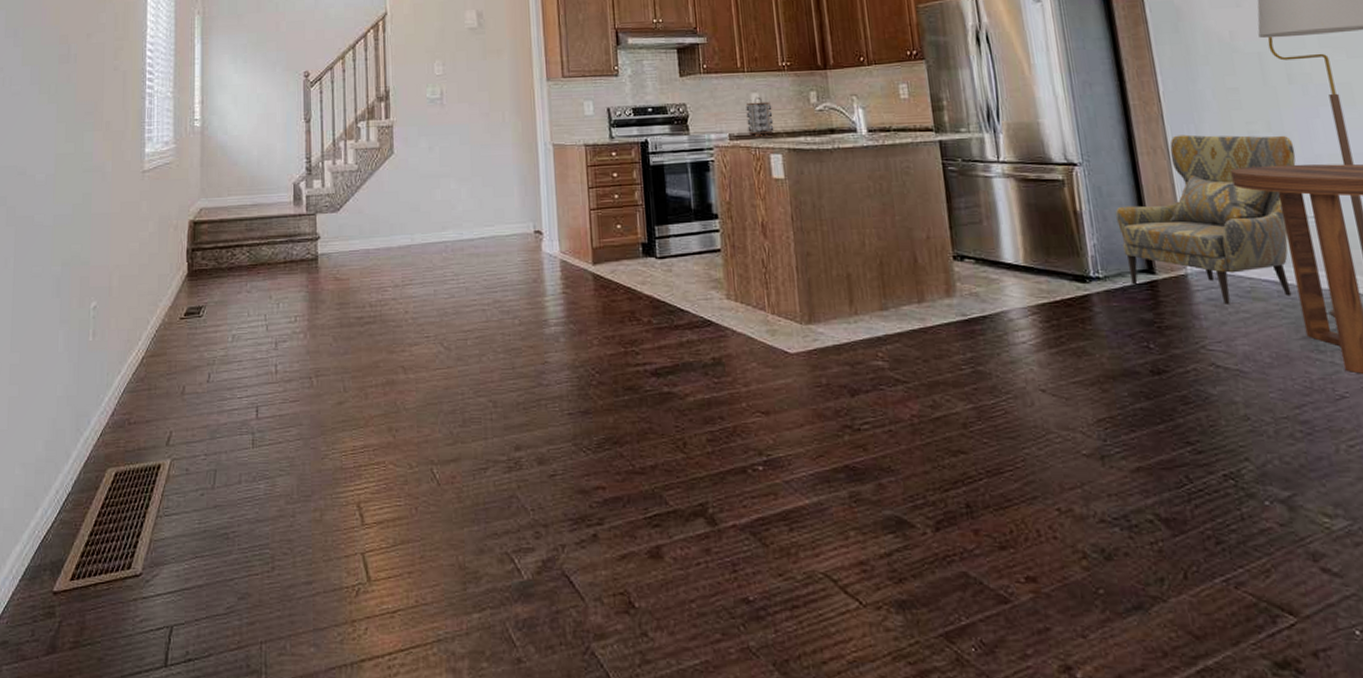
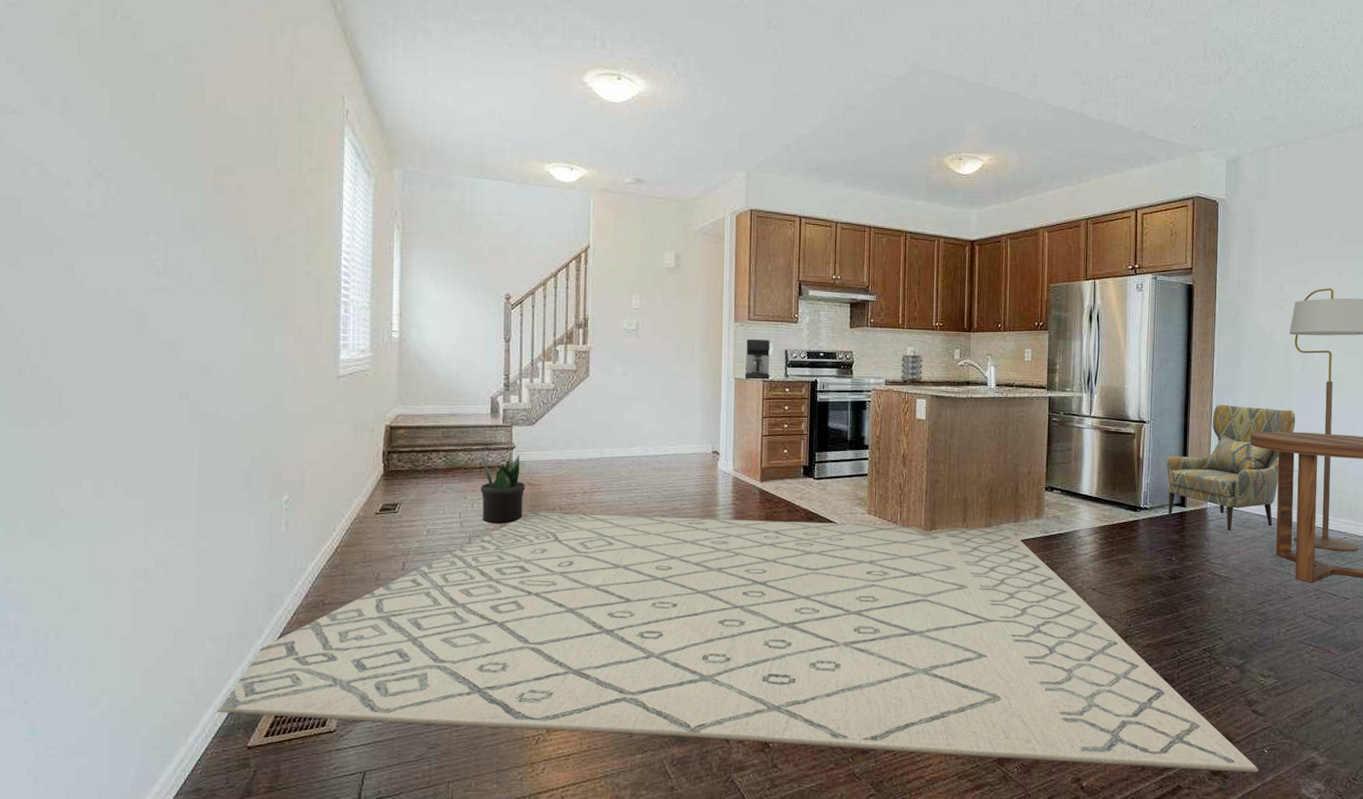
rug: none [23,310,1353,667] -> present [216,512,1259,773]
planter: none [285,246,333,326] -> present [480,455,526,524]
coffee maker: none [562,98,593,145] -> present [745,339,770,380]

